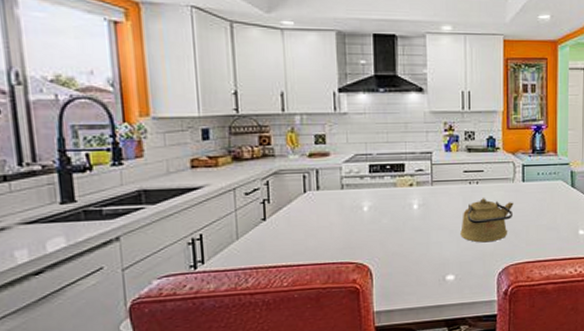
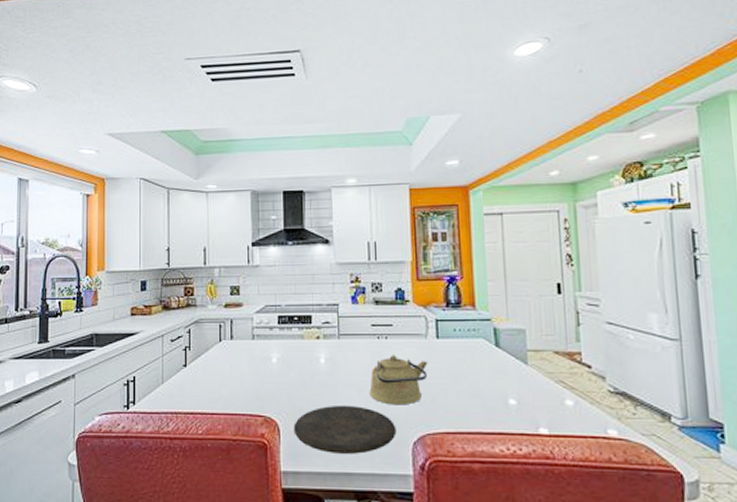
plate: none [386,245,484,290] -> present [293,405,397,454]

